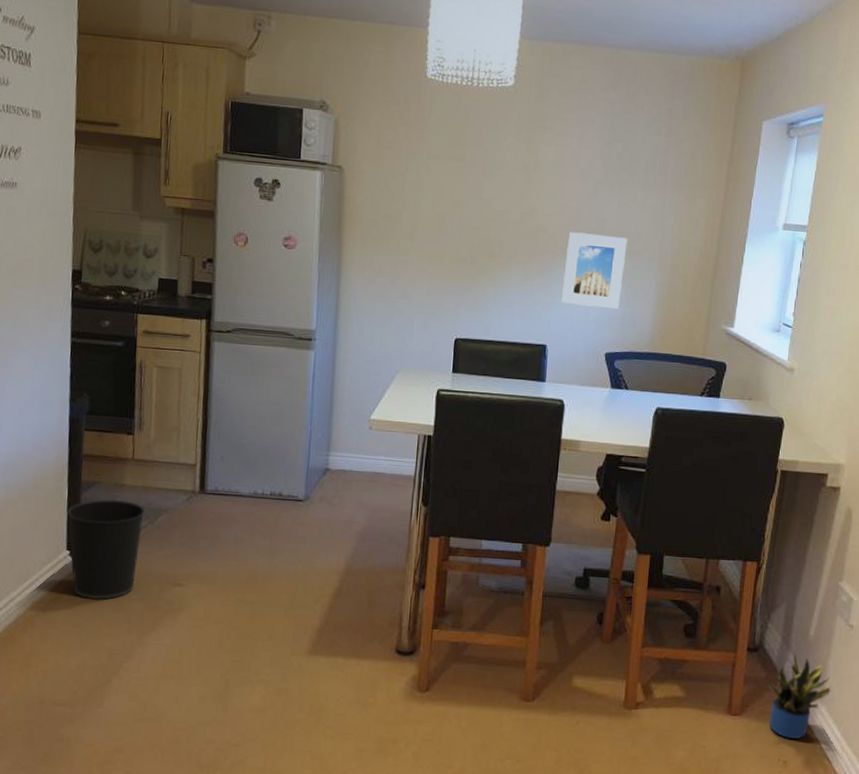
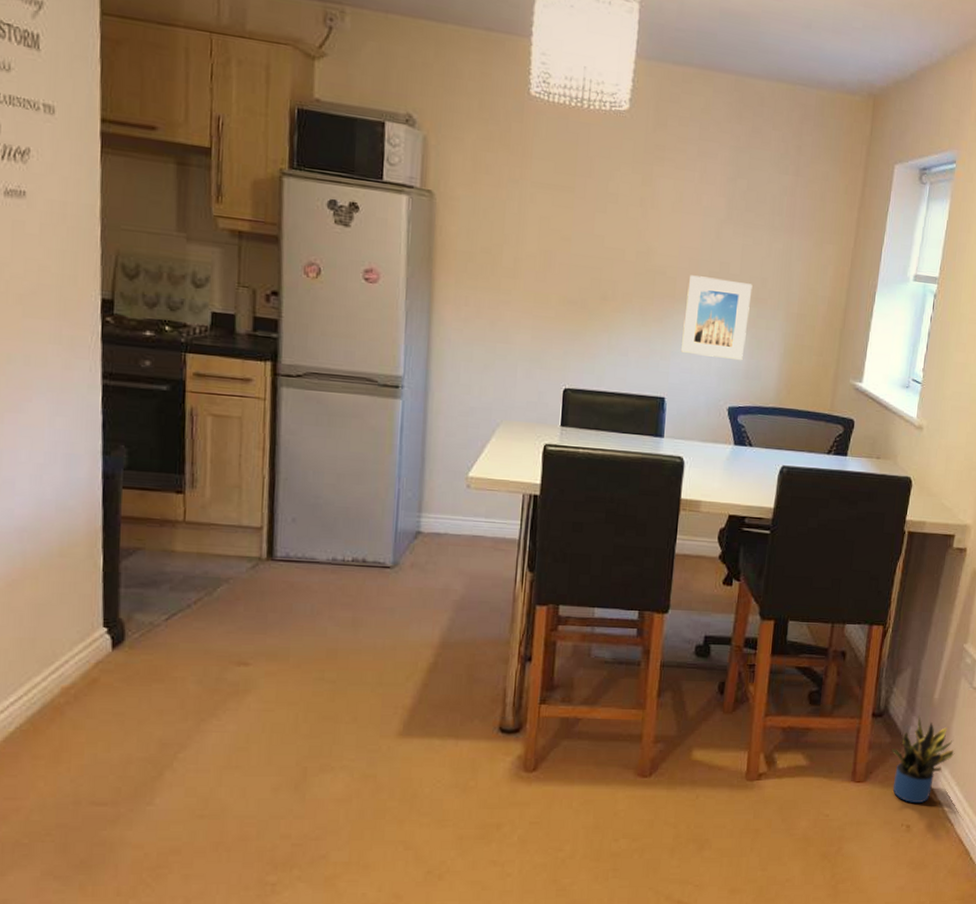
wastebasket: present [66,499,146,600] -> none [102,567,202,683]

